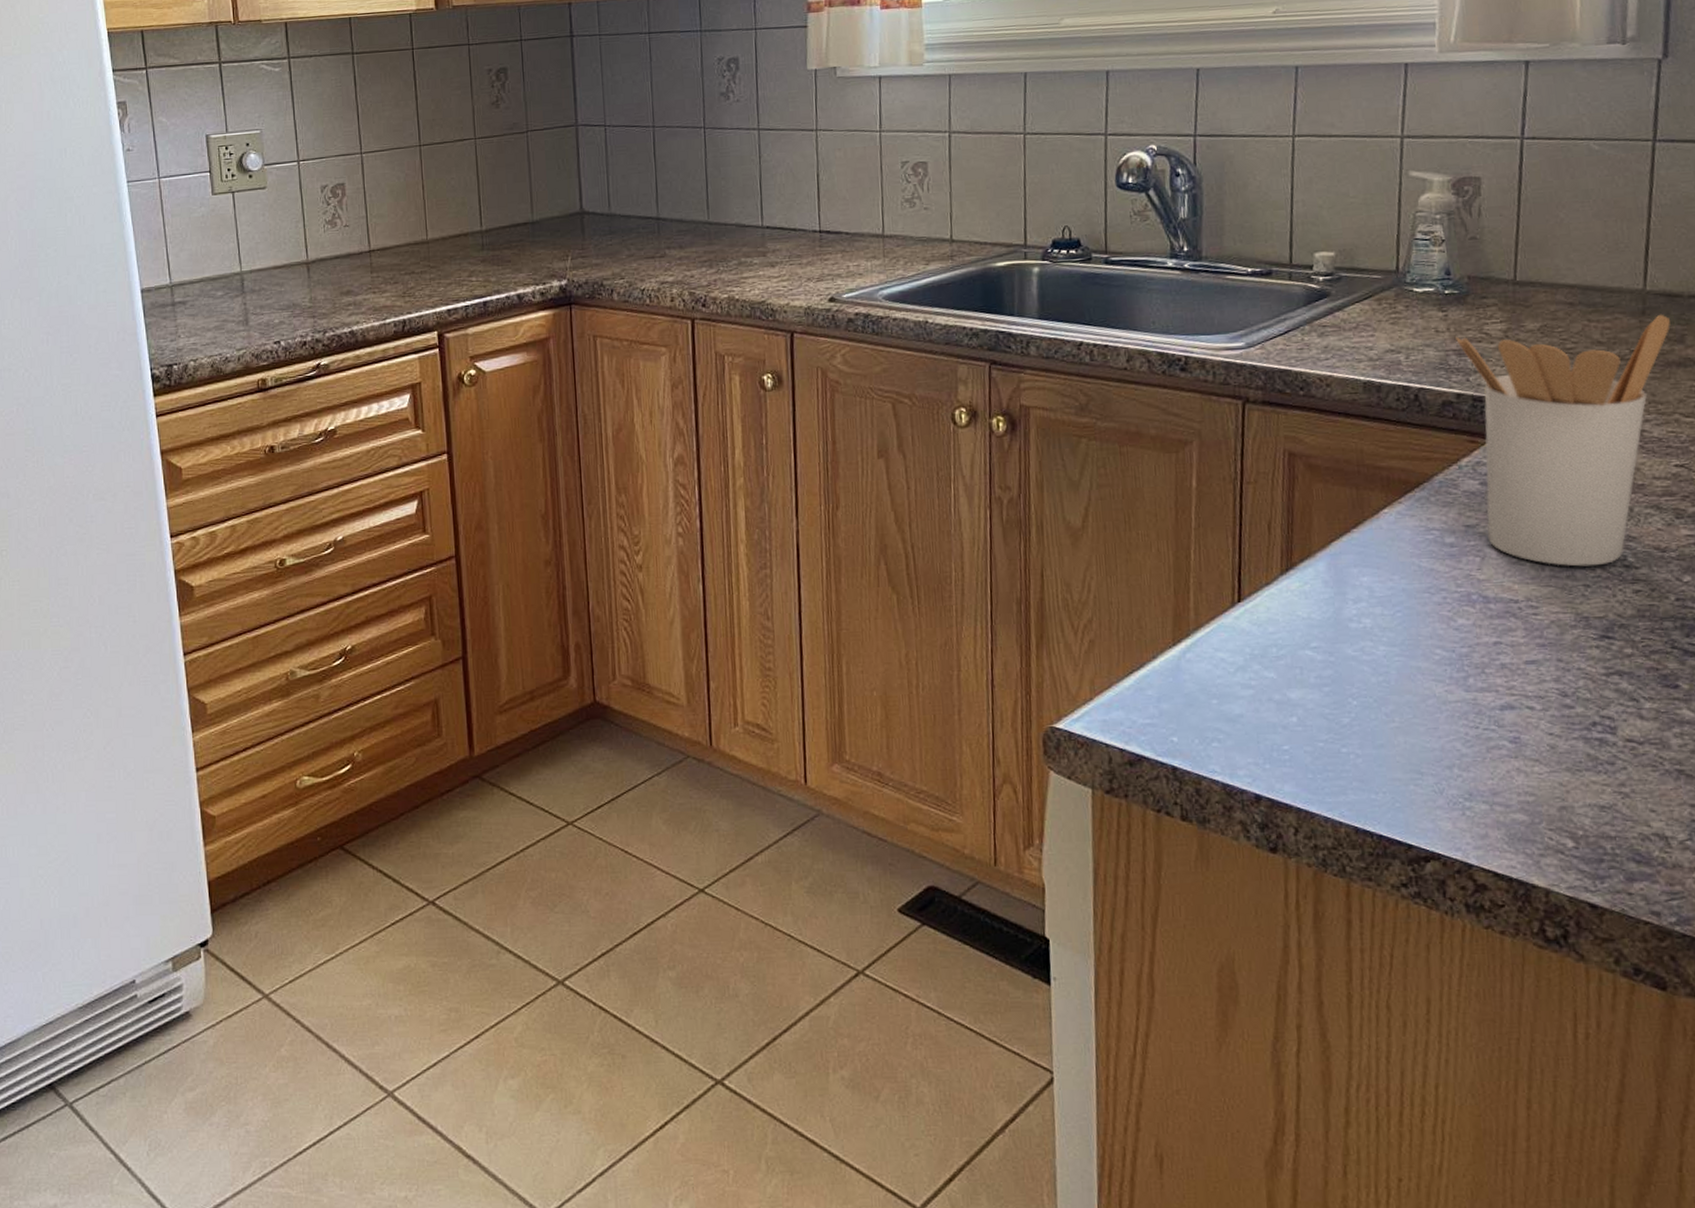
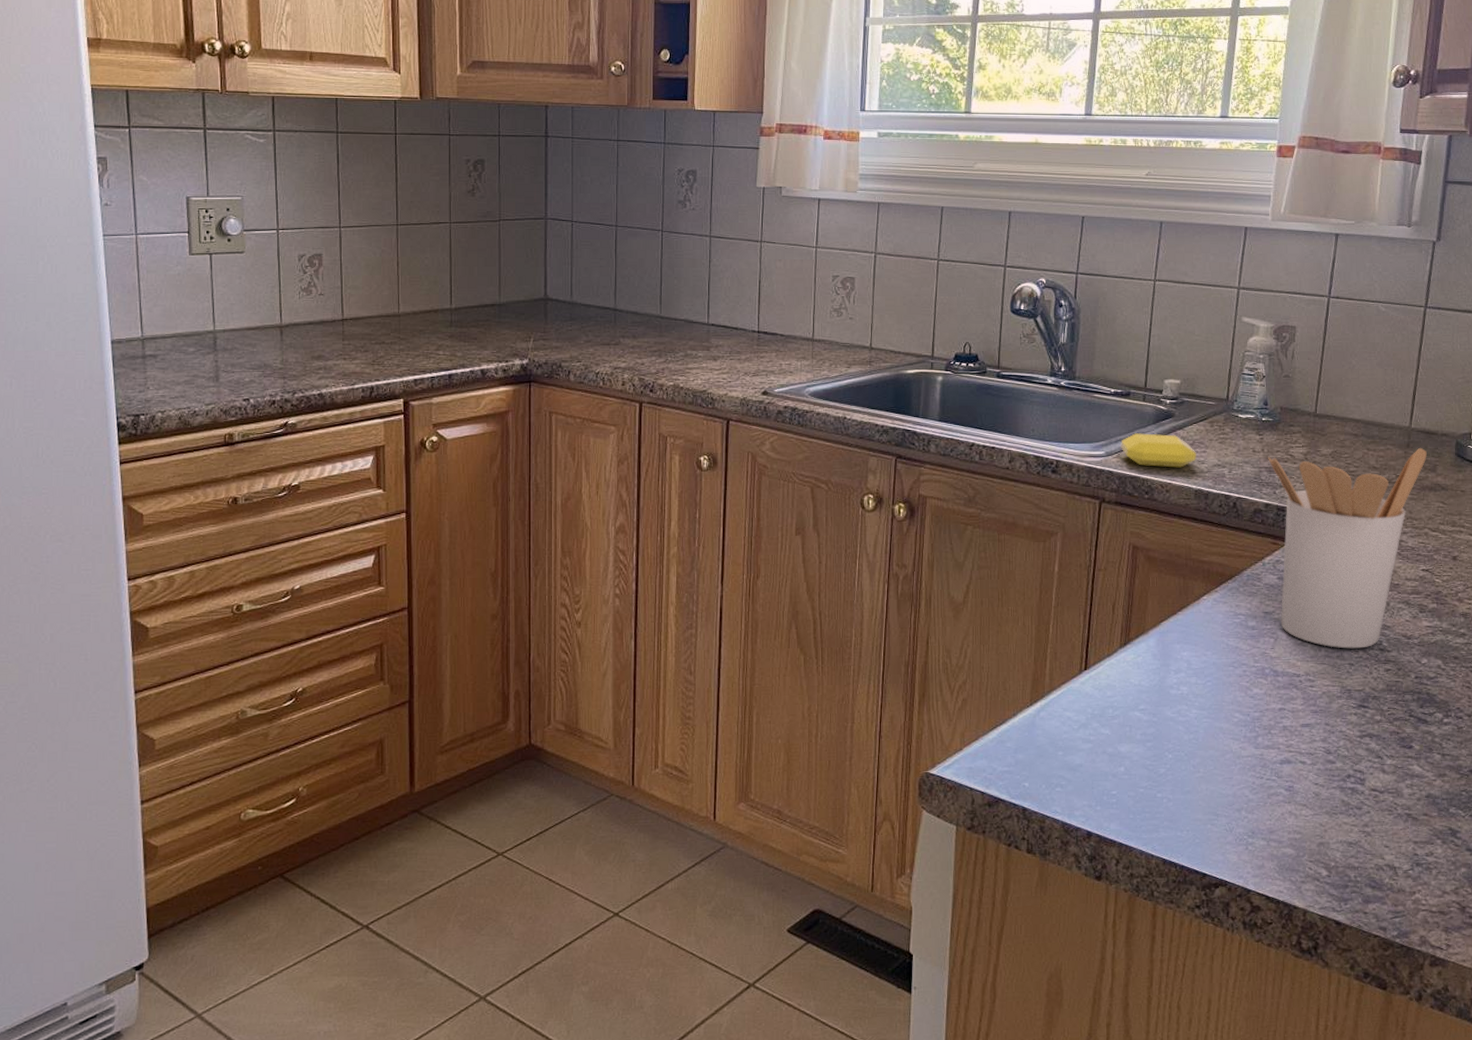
soap bar: none [1264,318,1363,357] -> present [1120,433,1196,468]

